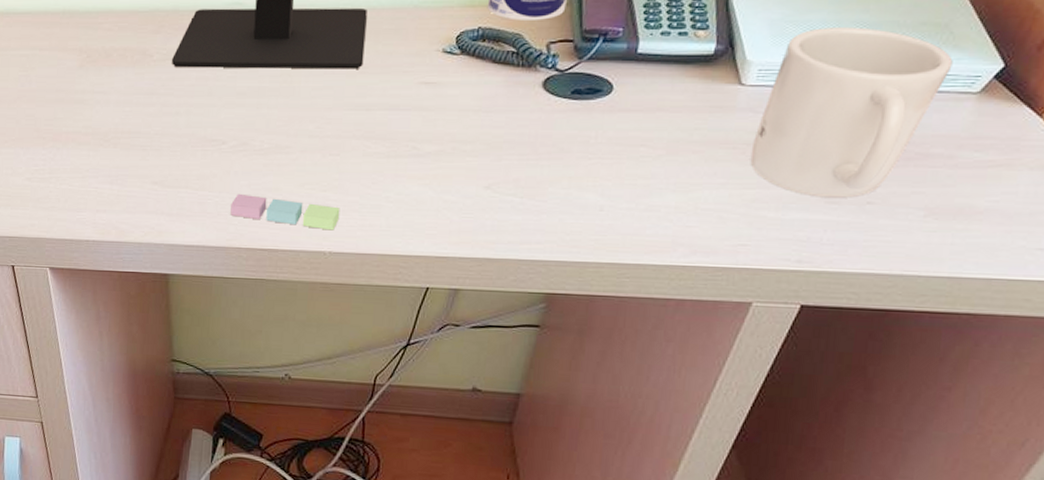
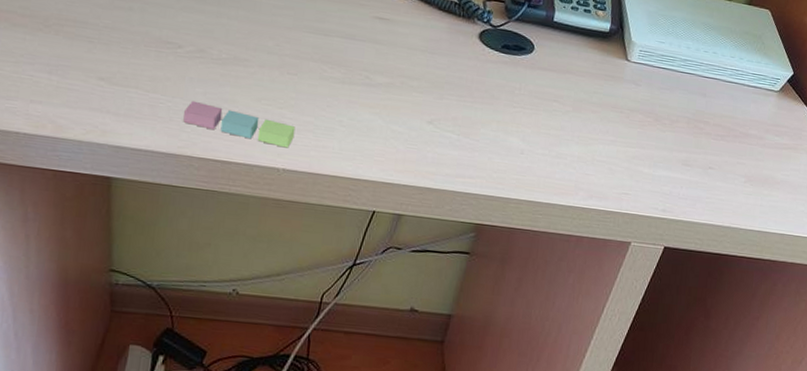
mug: present [750,27,953,198] -> none [632,24,764,163]

